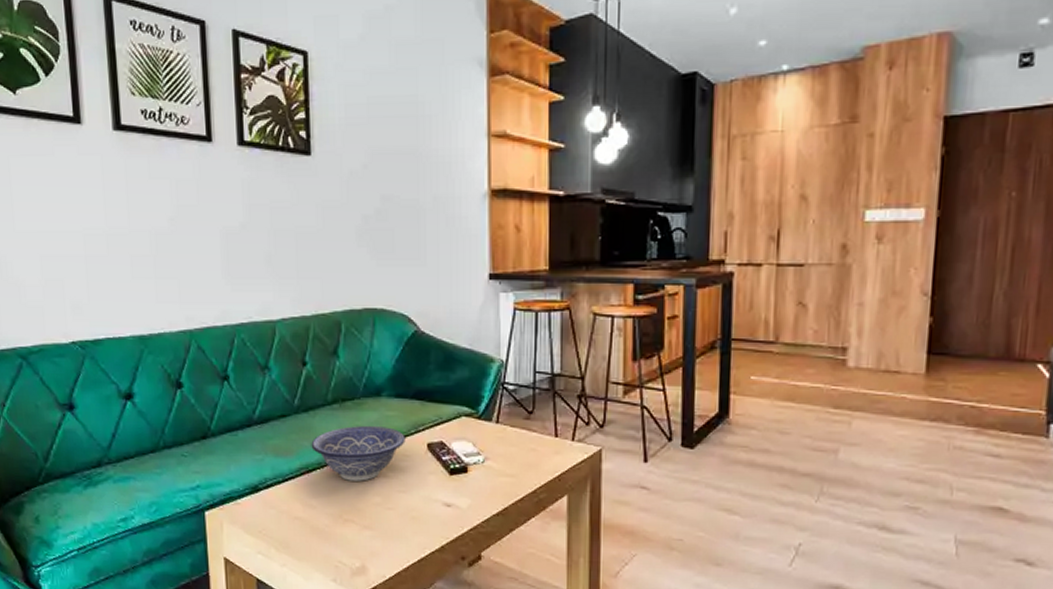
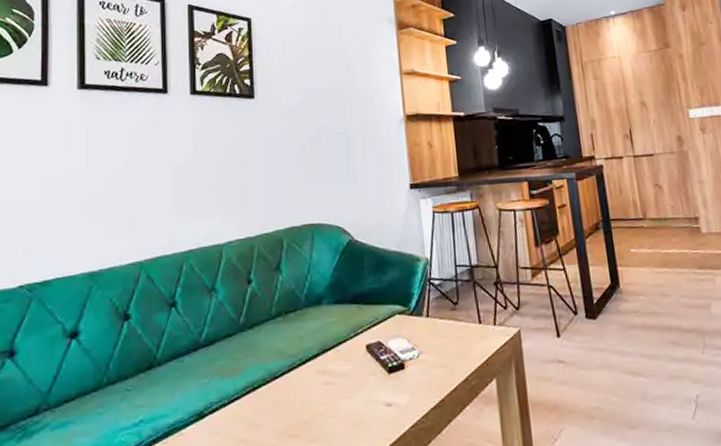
decorative bowl: present [311,425,406,481] -> none [256,333,346,394]

